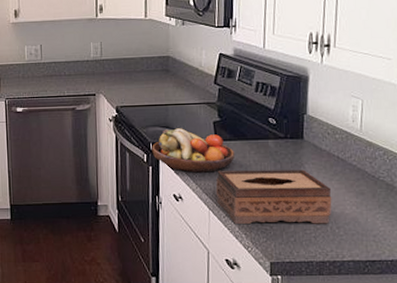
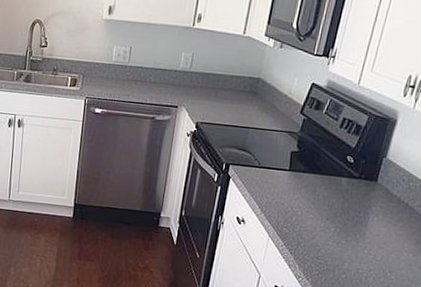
fruit bowl: present [152,128,234,173] -> none [224,152,306,201]
tissue box: present [215,169,332,224] -> none [278,201,393,267]

